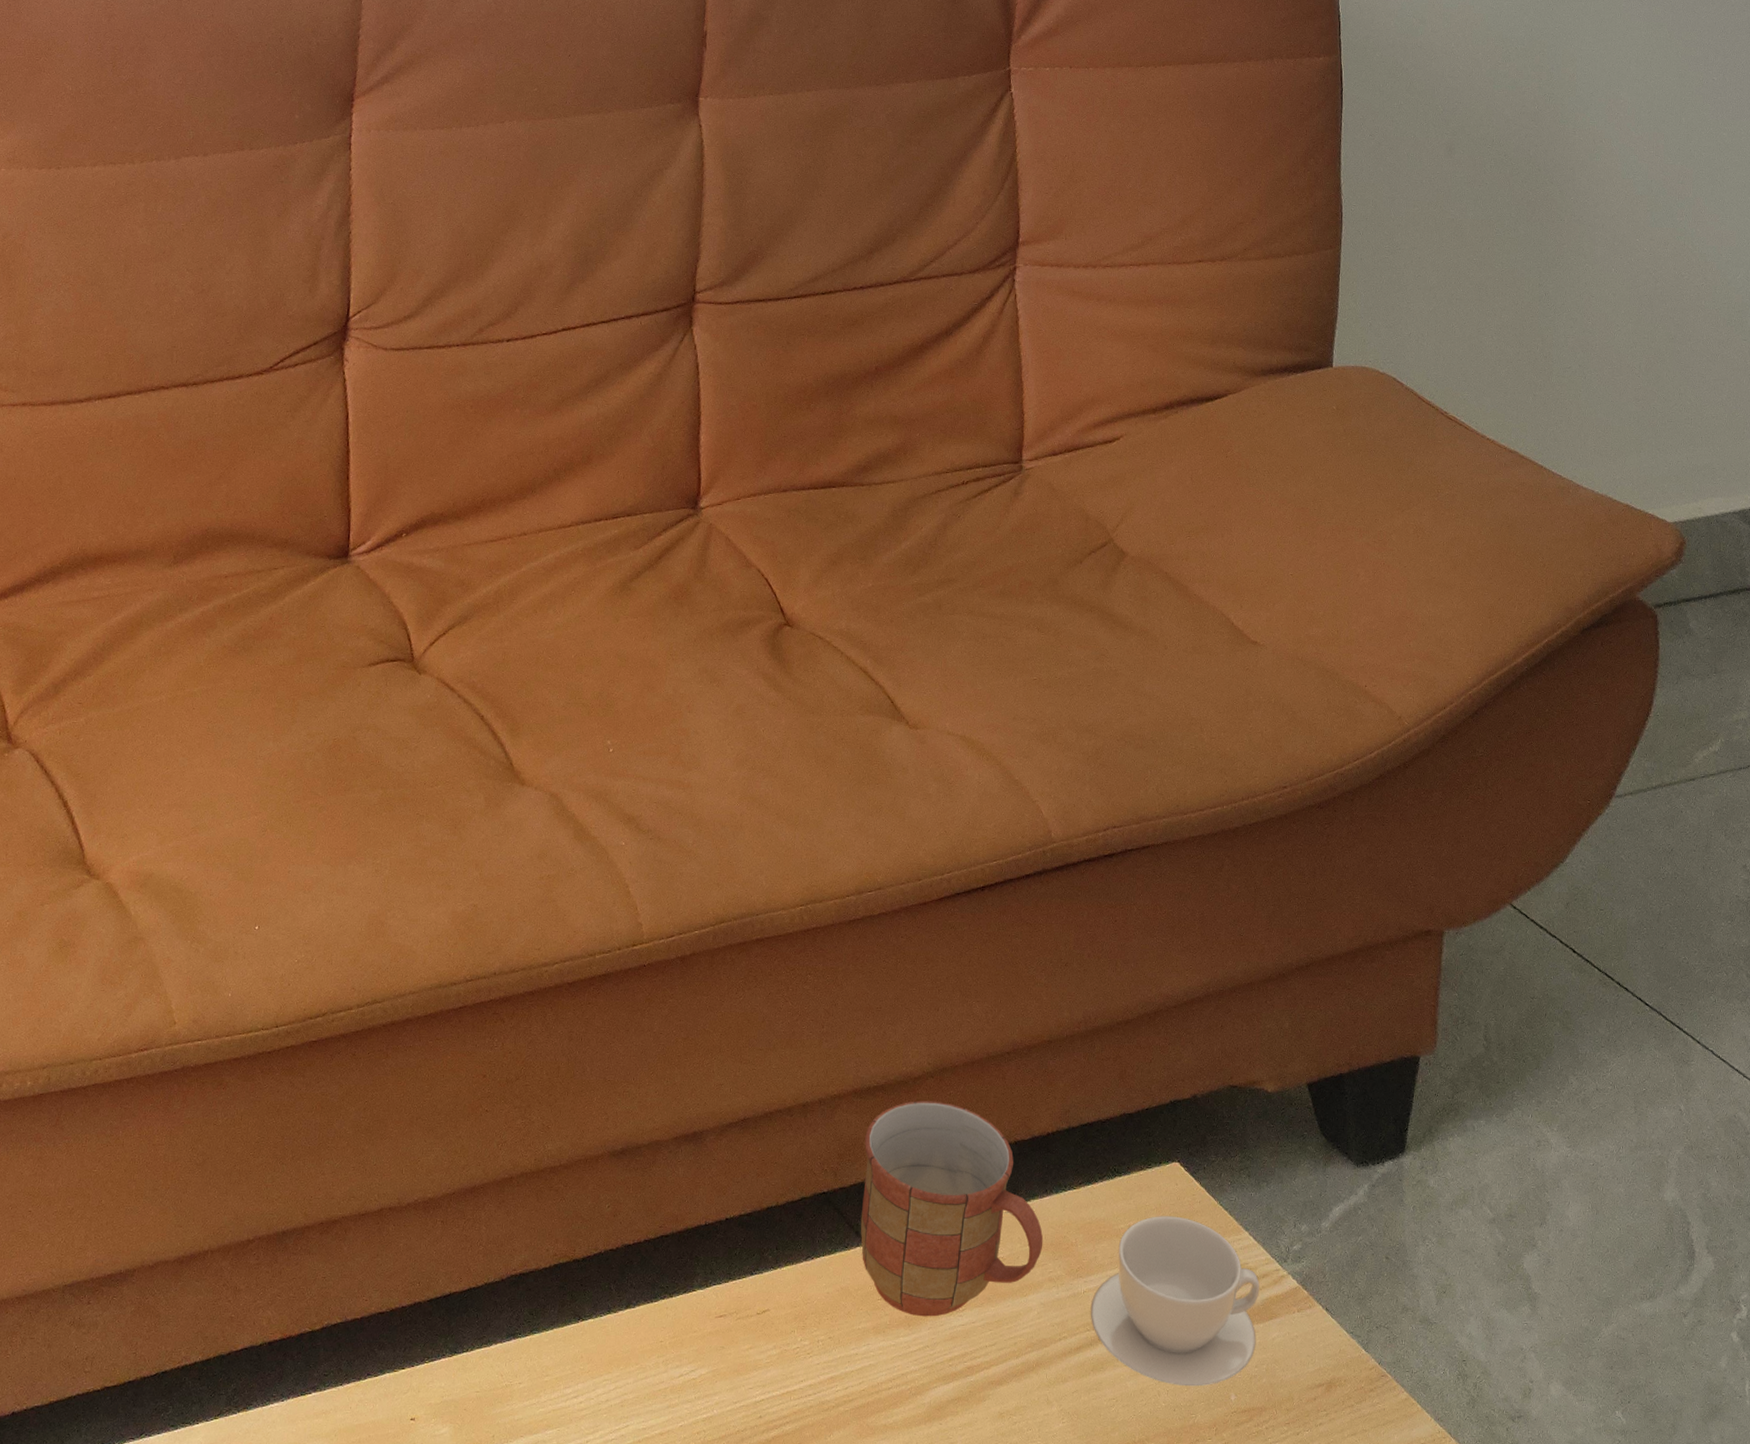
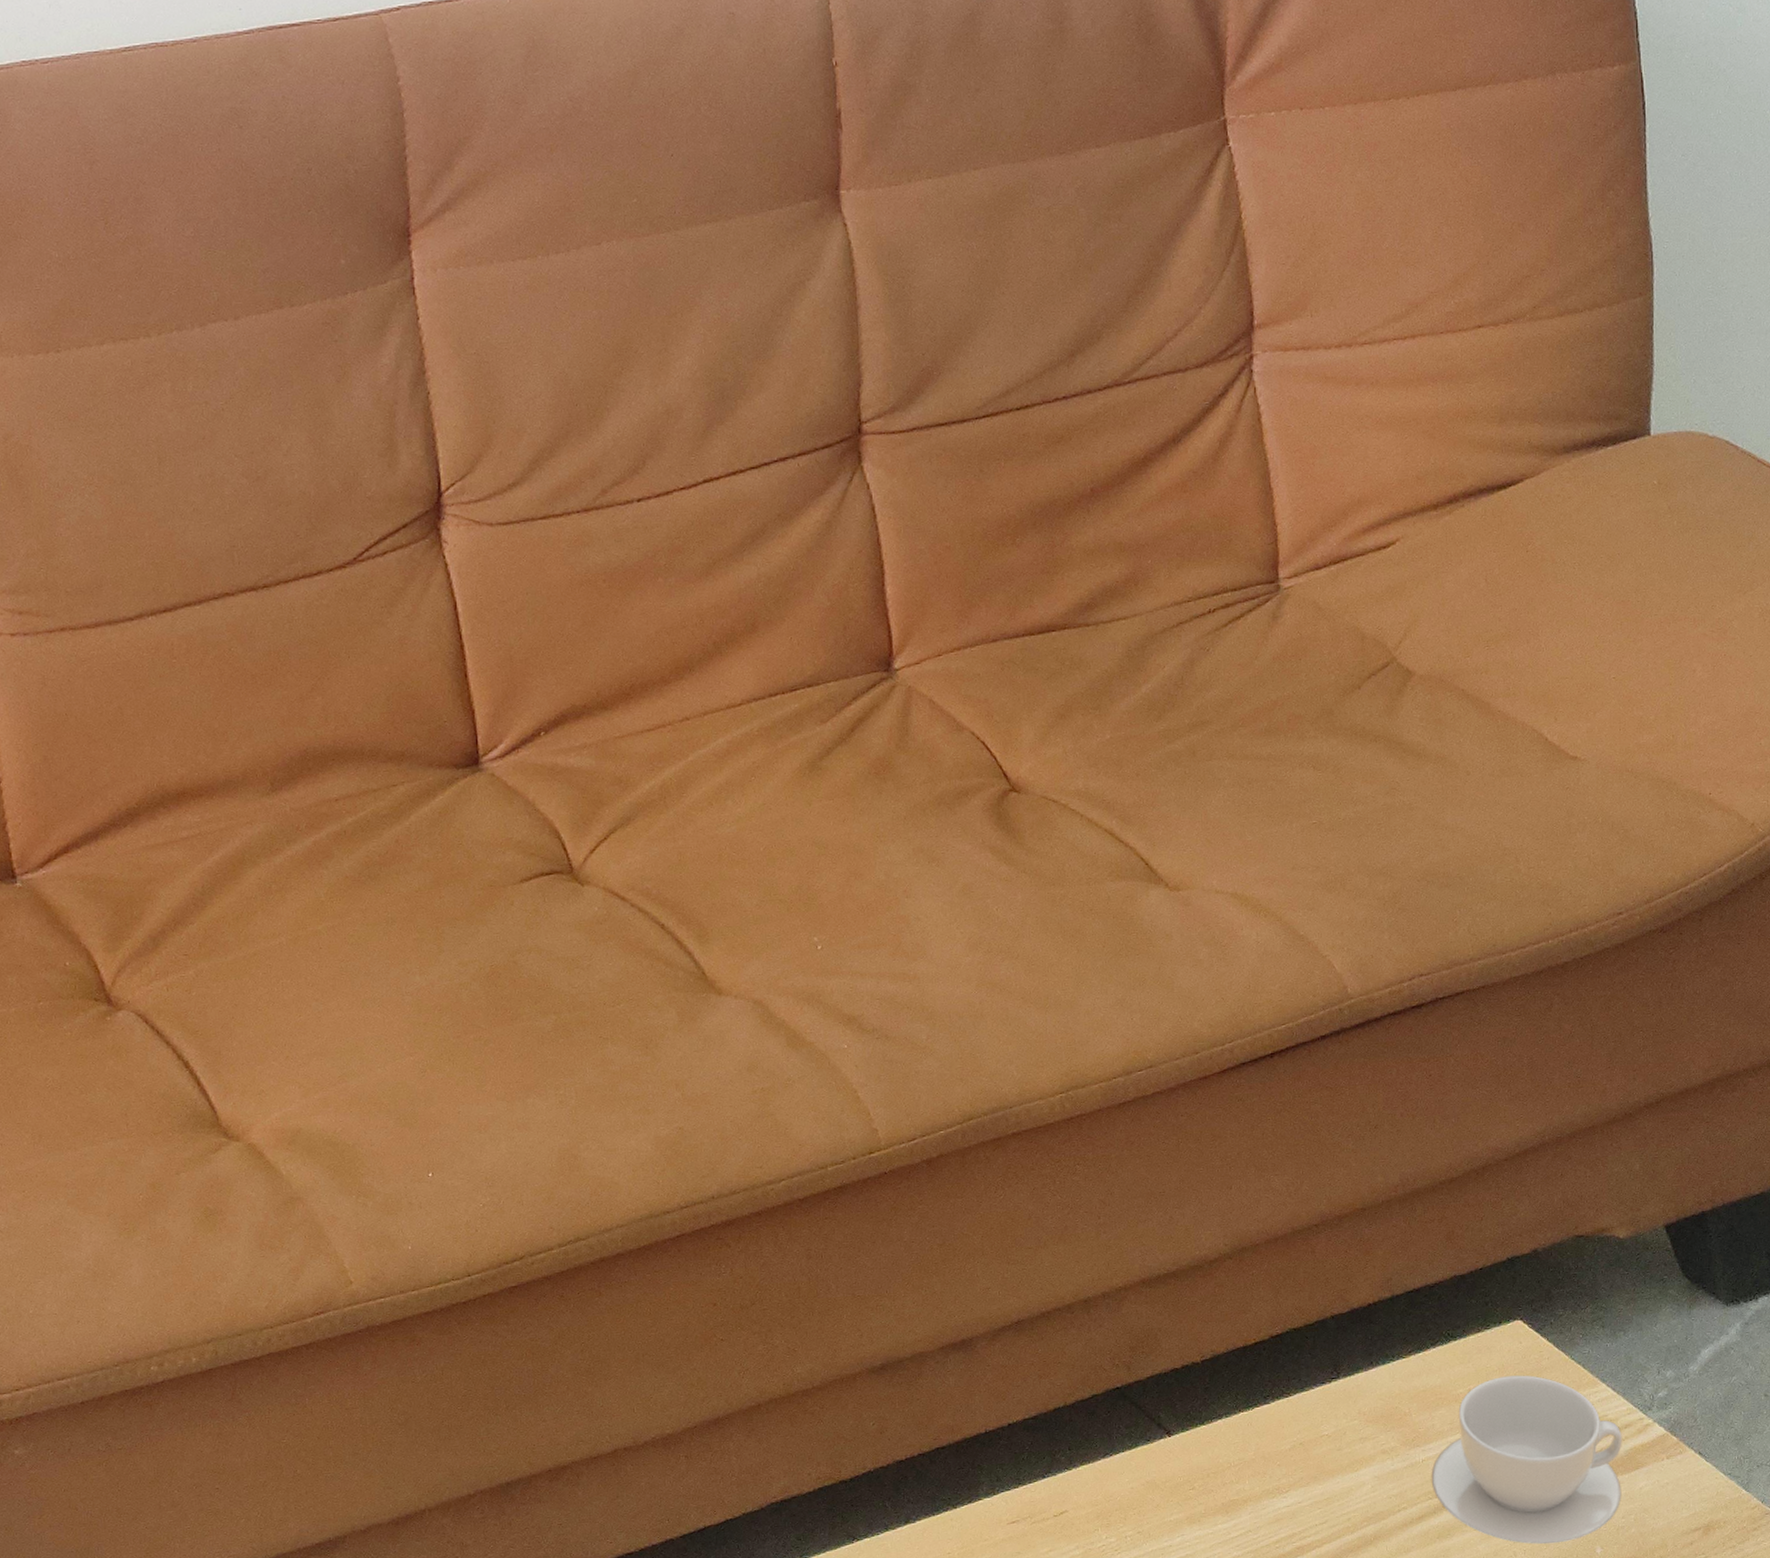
mug: present [860,1101,1044,1317] -> none [1159,1282,1373,1502]

